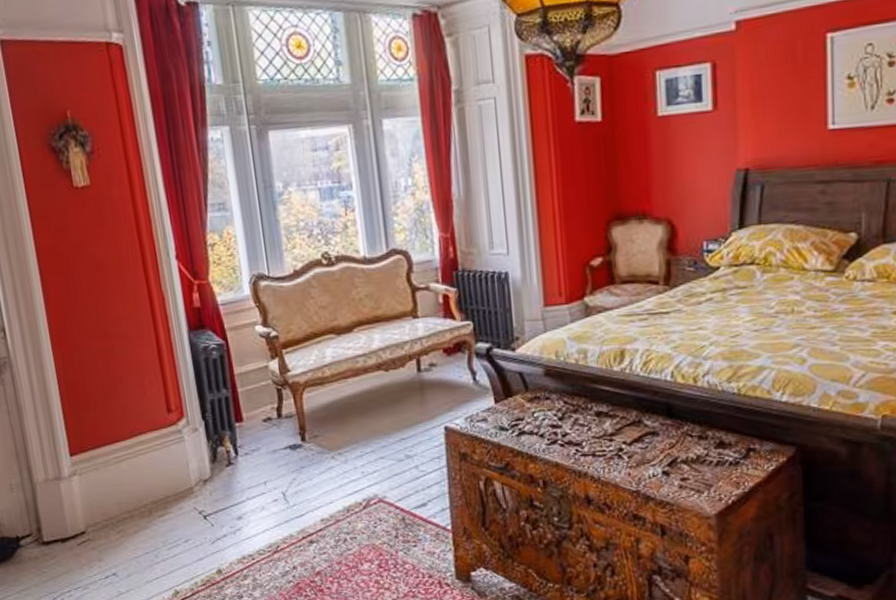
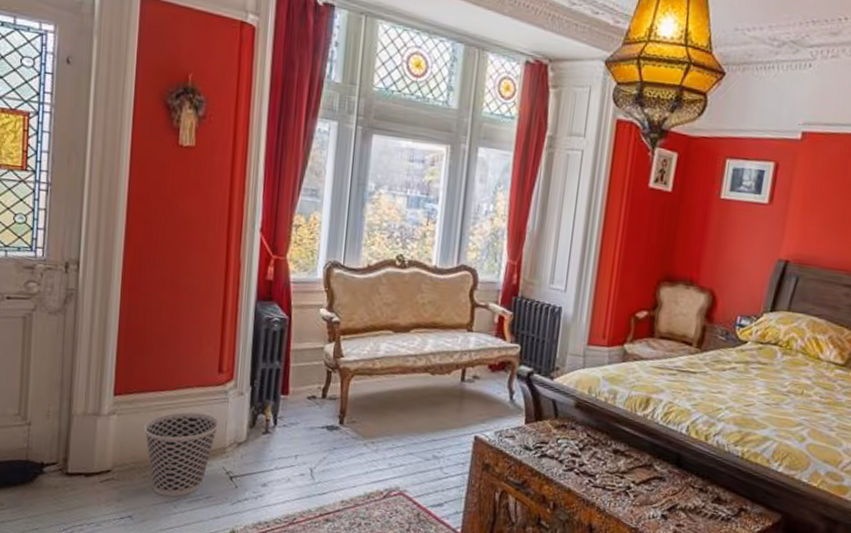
wastebasket: none [106,457,181,548] -> present [143,412,220,497]

